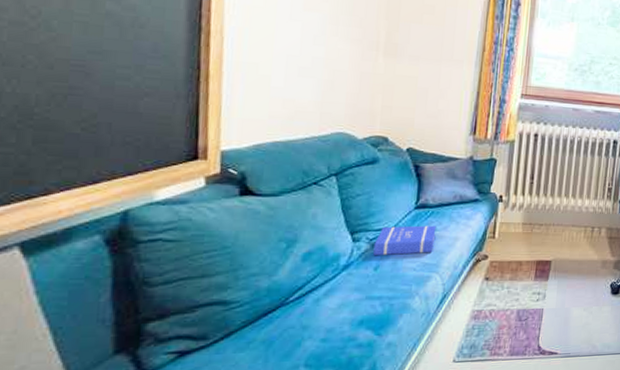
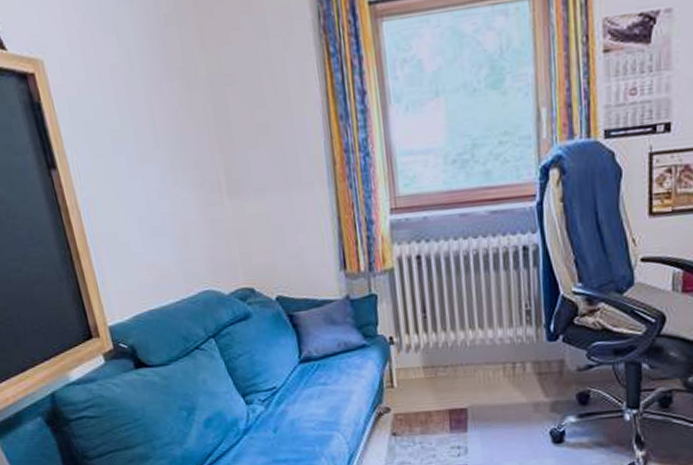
book: present [373,225,437,255] -> none [267,379,329,417]

